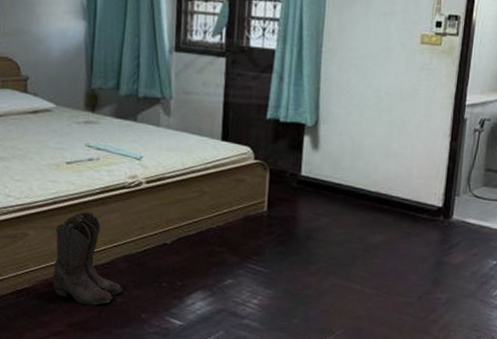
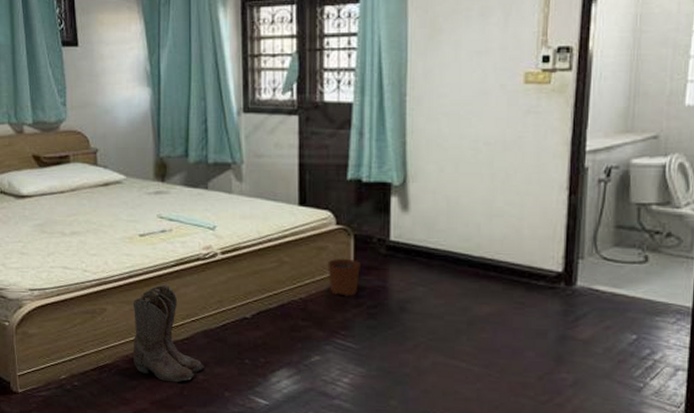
plant pot: none [244,180,274,225] -> present [327,247,360,297]

